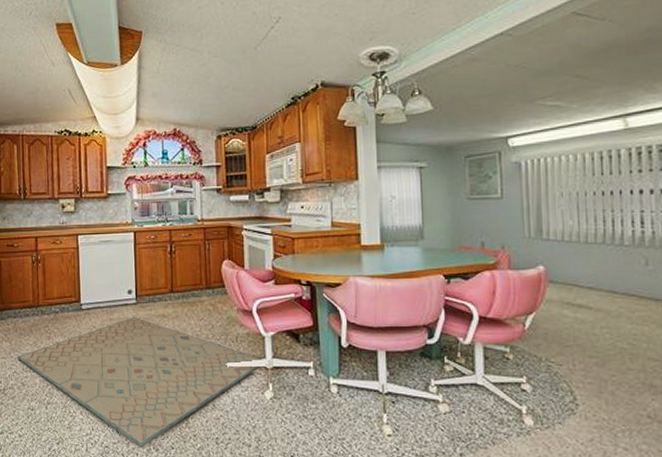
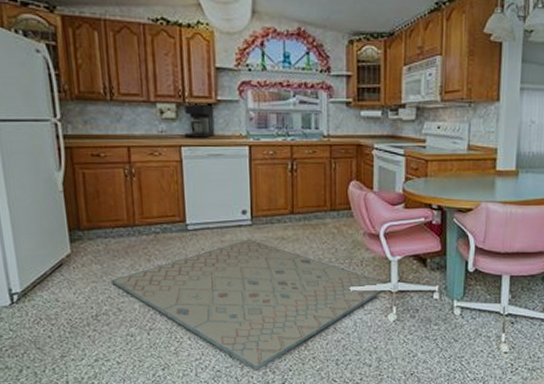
coffee maker: none [80,199,106,228] -> present [184,105,215,139]

